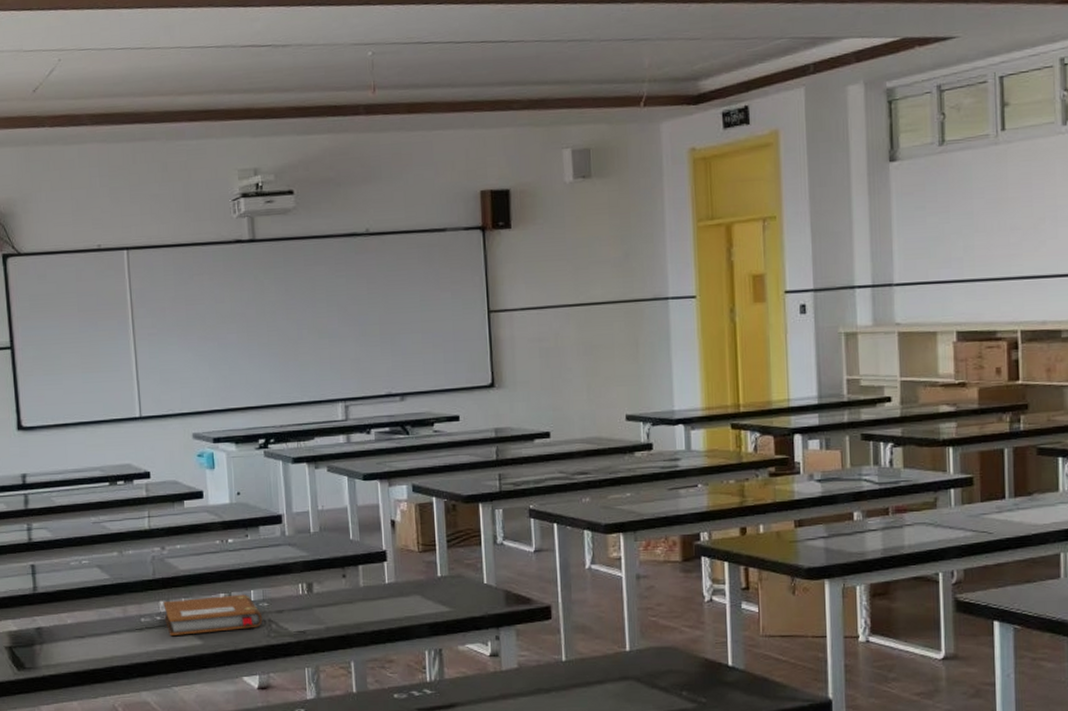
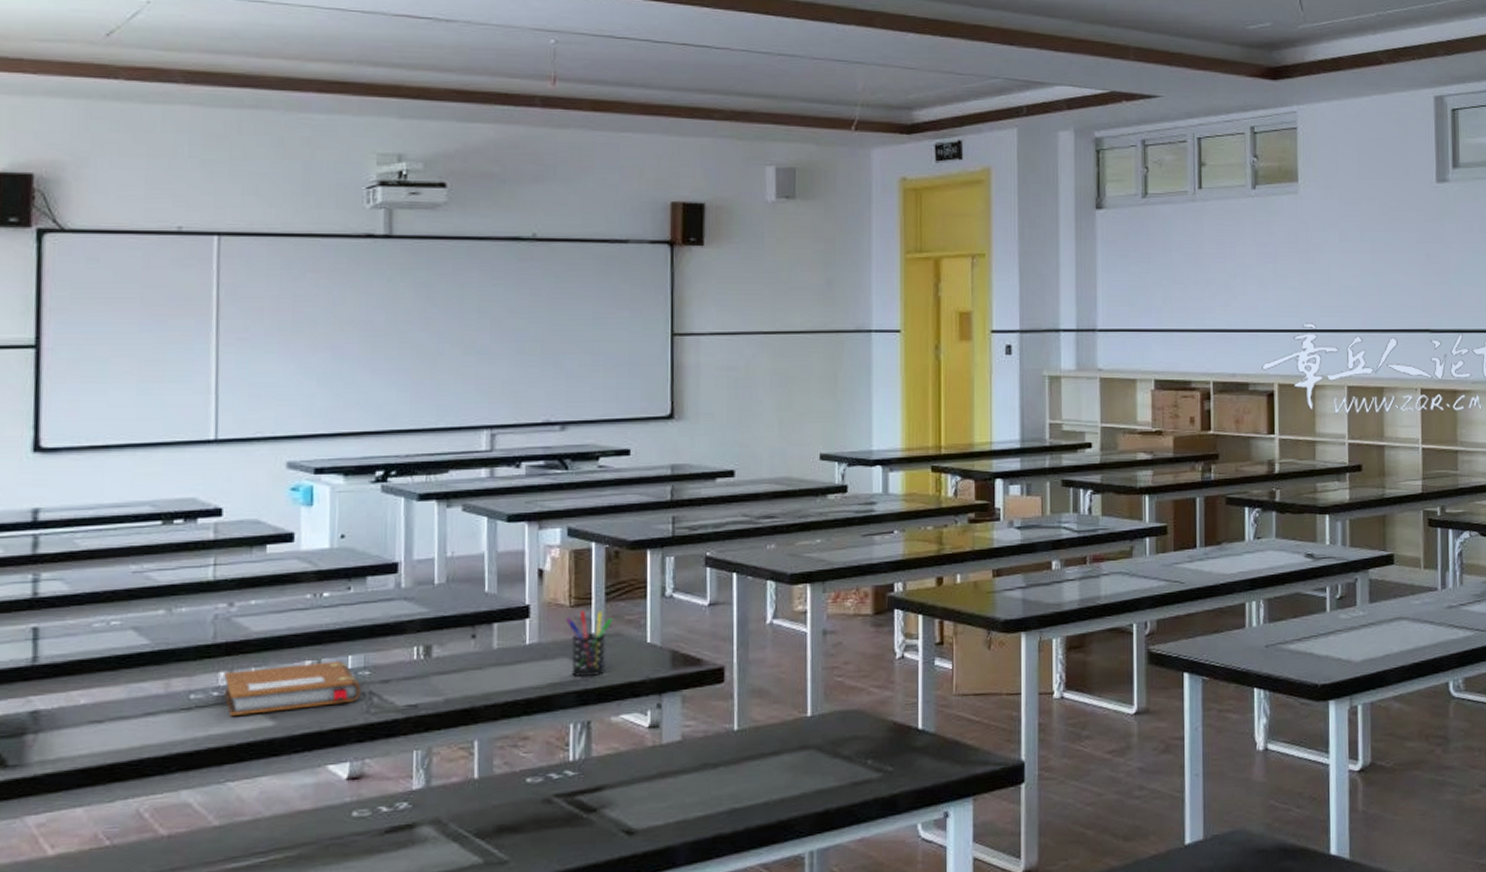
pen holder: none [416,555,454,611] -> present [566,610,612,677]

